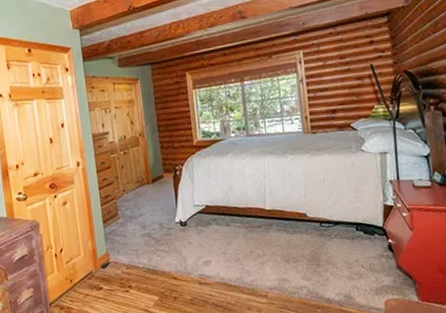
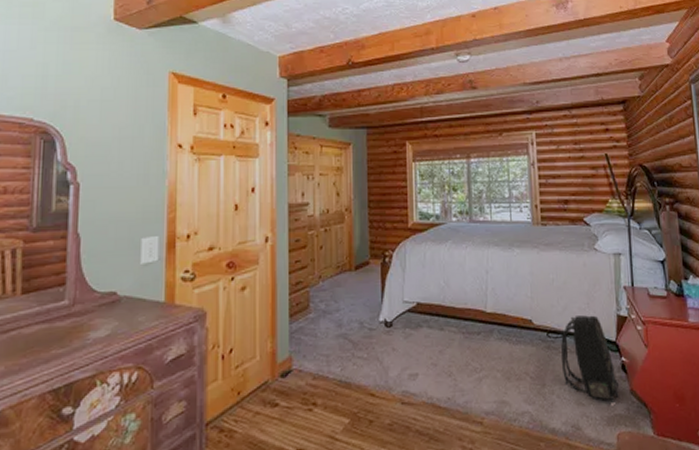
backpack: none [333,206,387,277] -> present [561,315,620,403]

